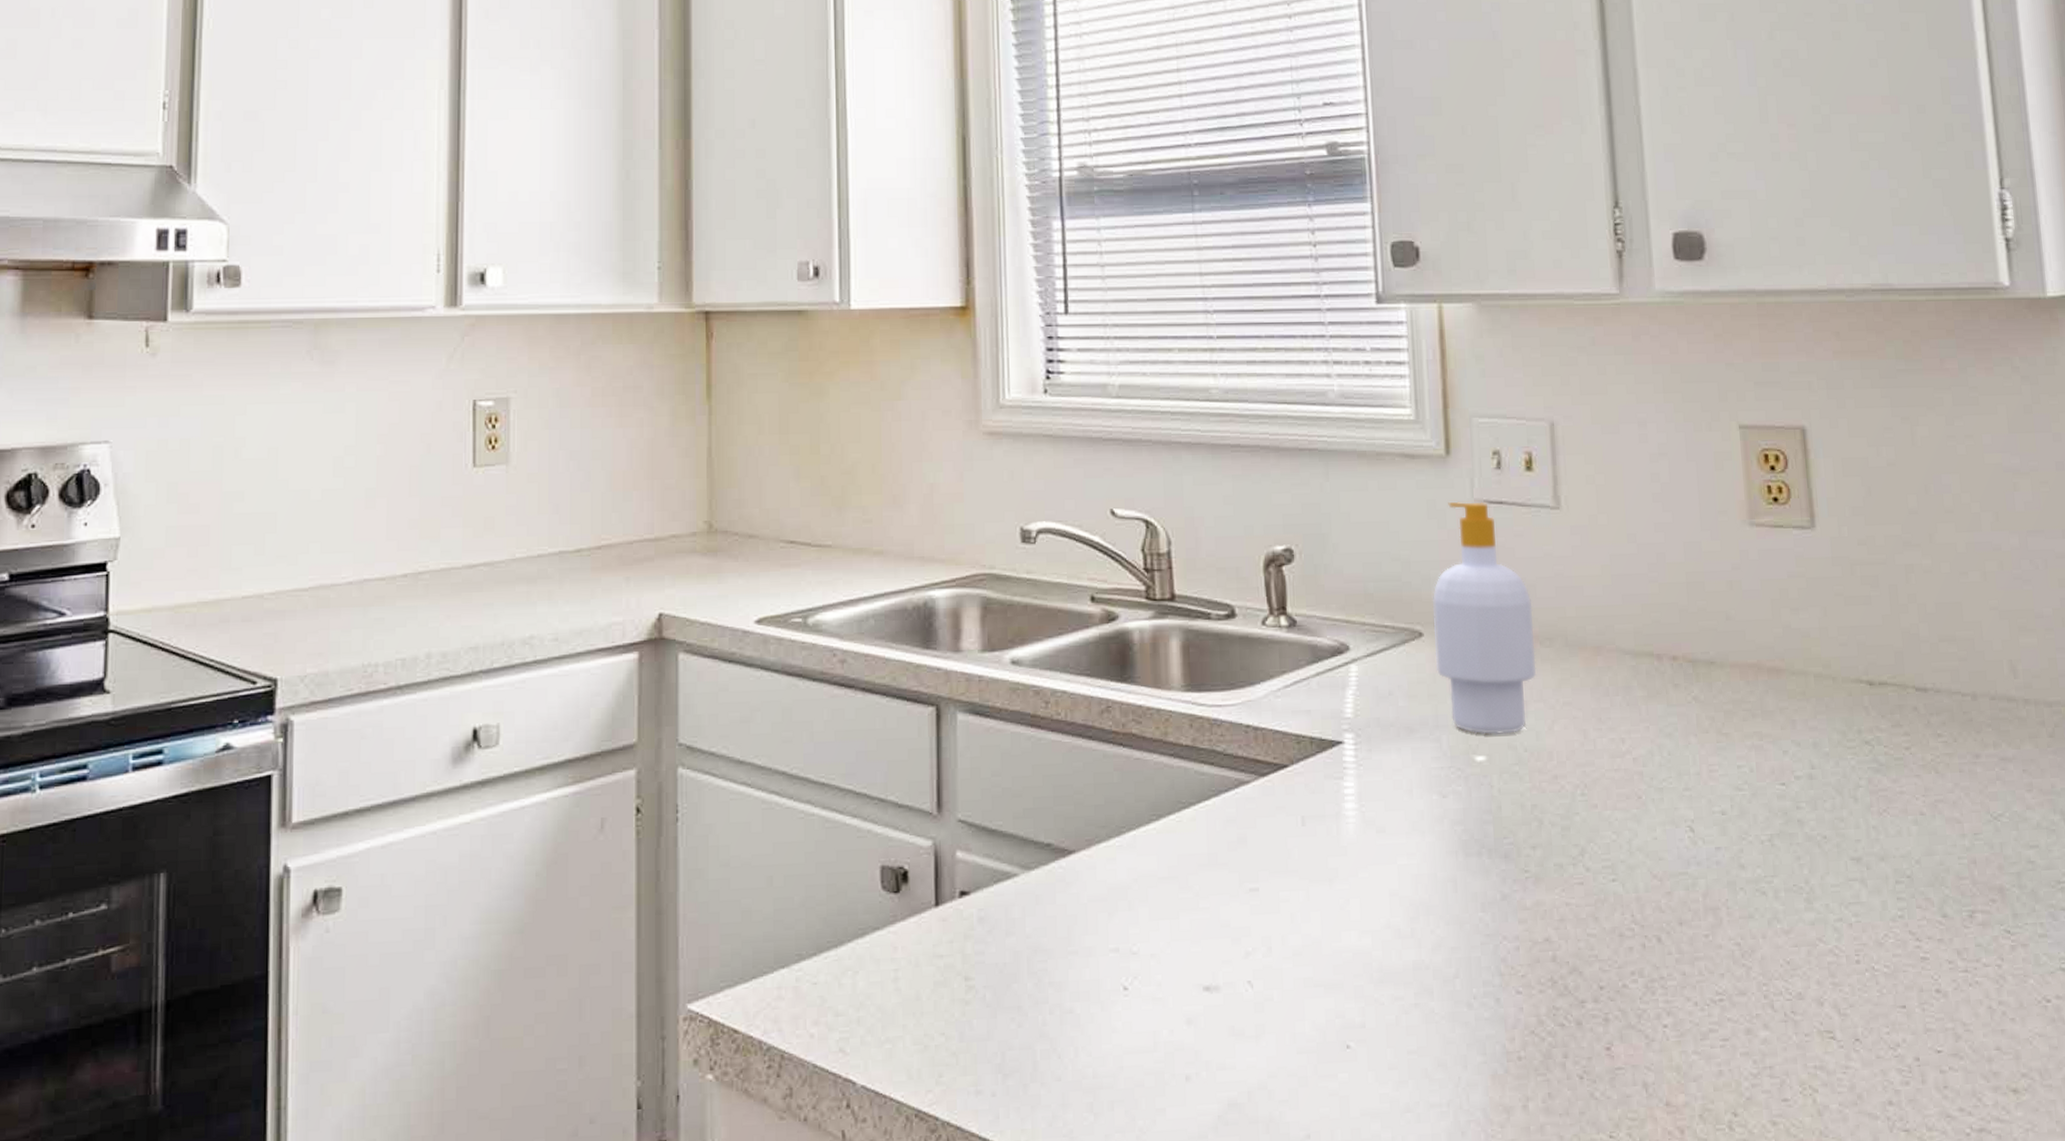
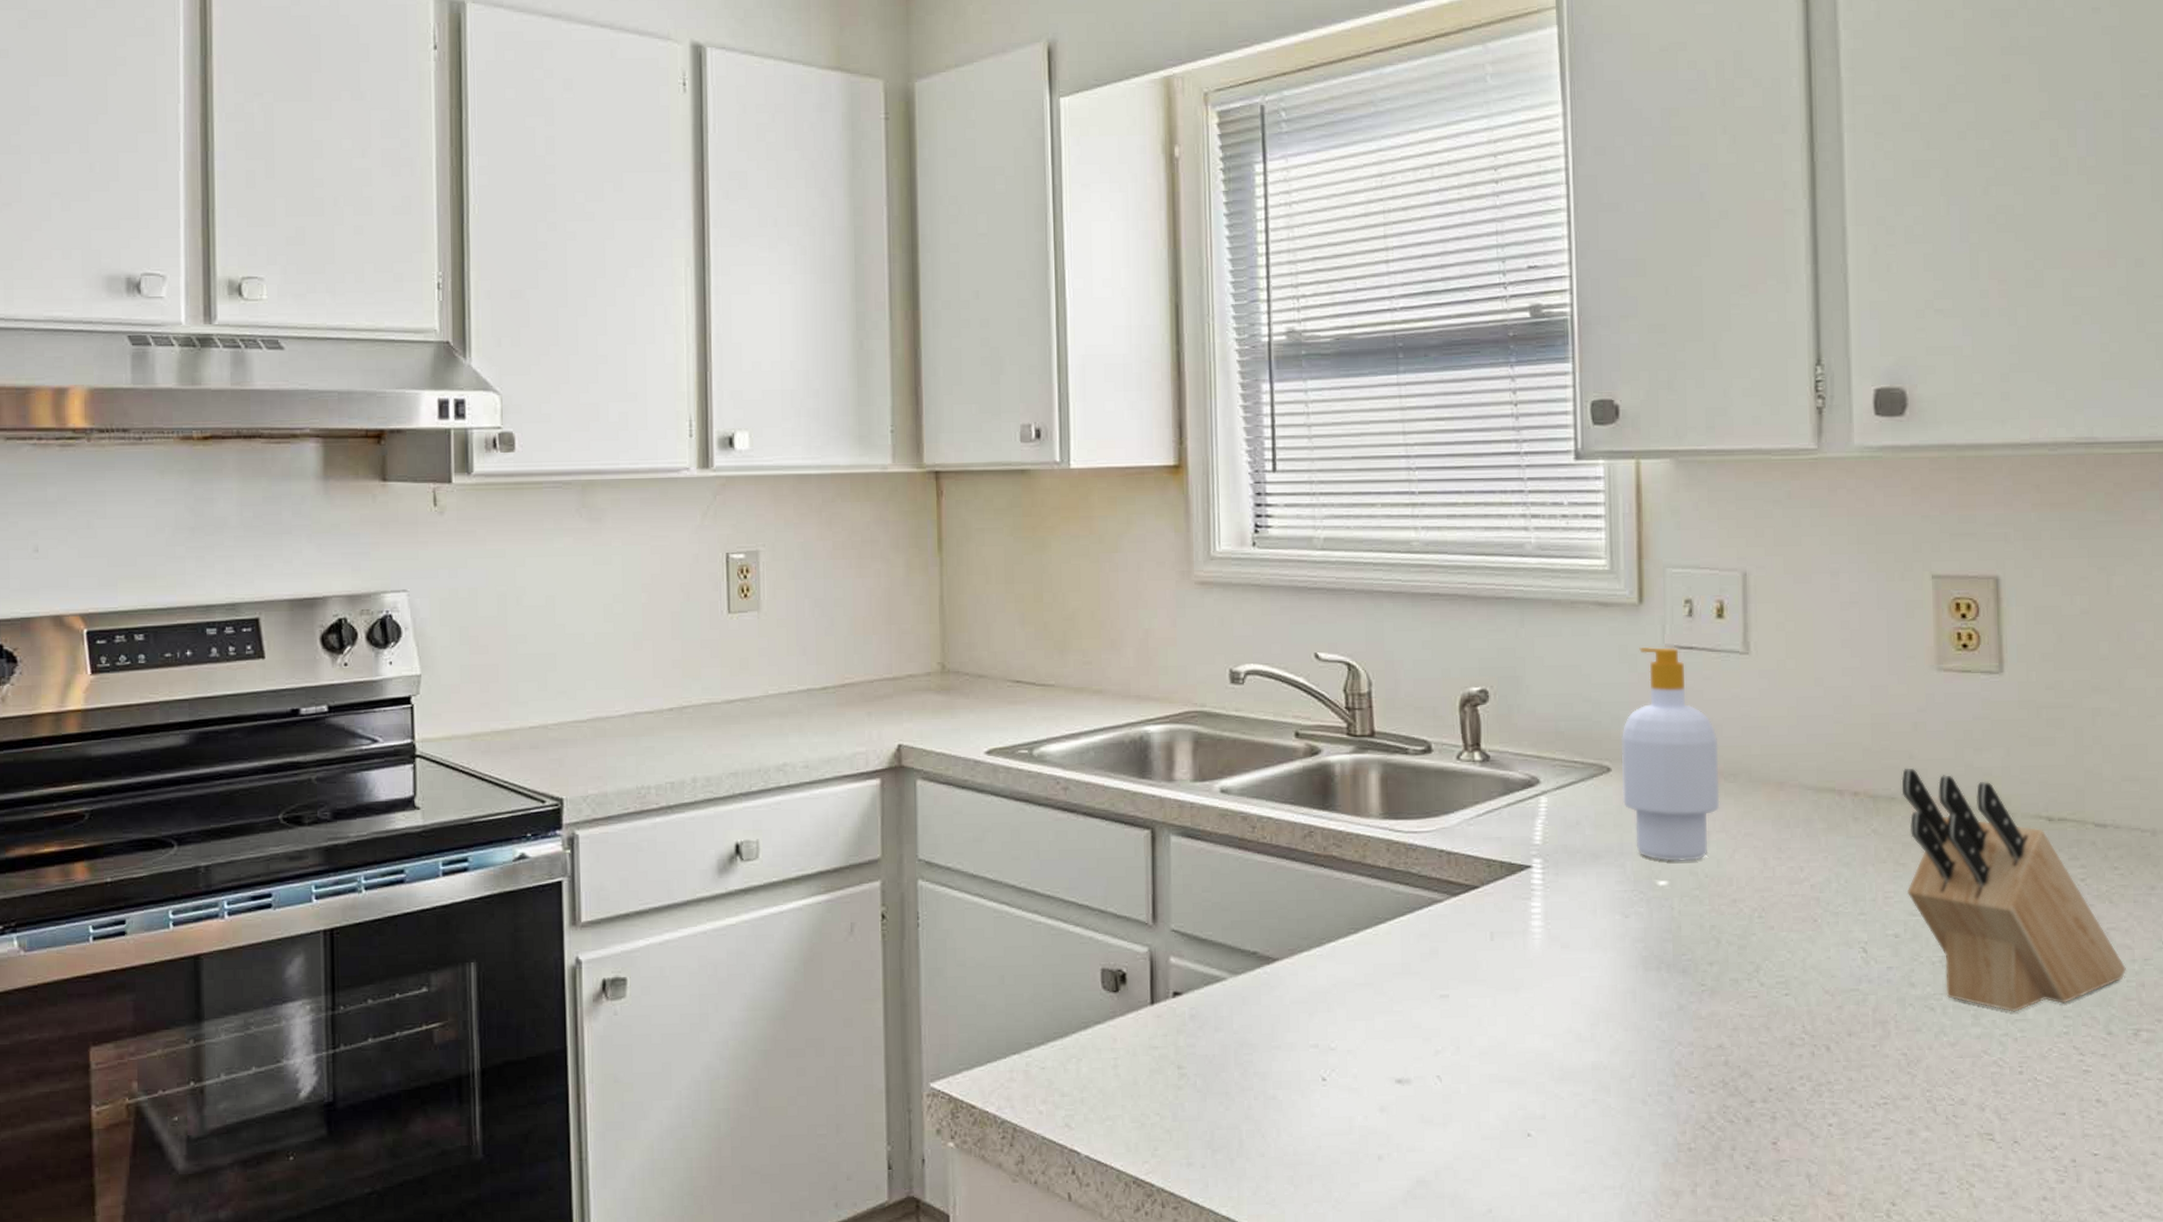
knife block: none [1719,629,1957,895] -> present [1901,767,2126,1012]

